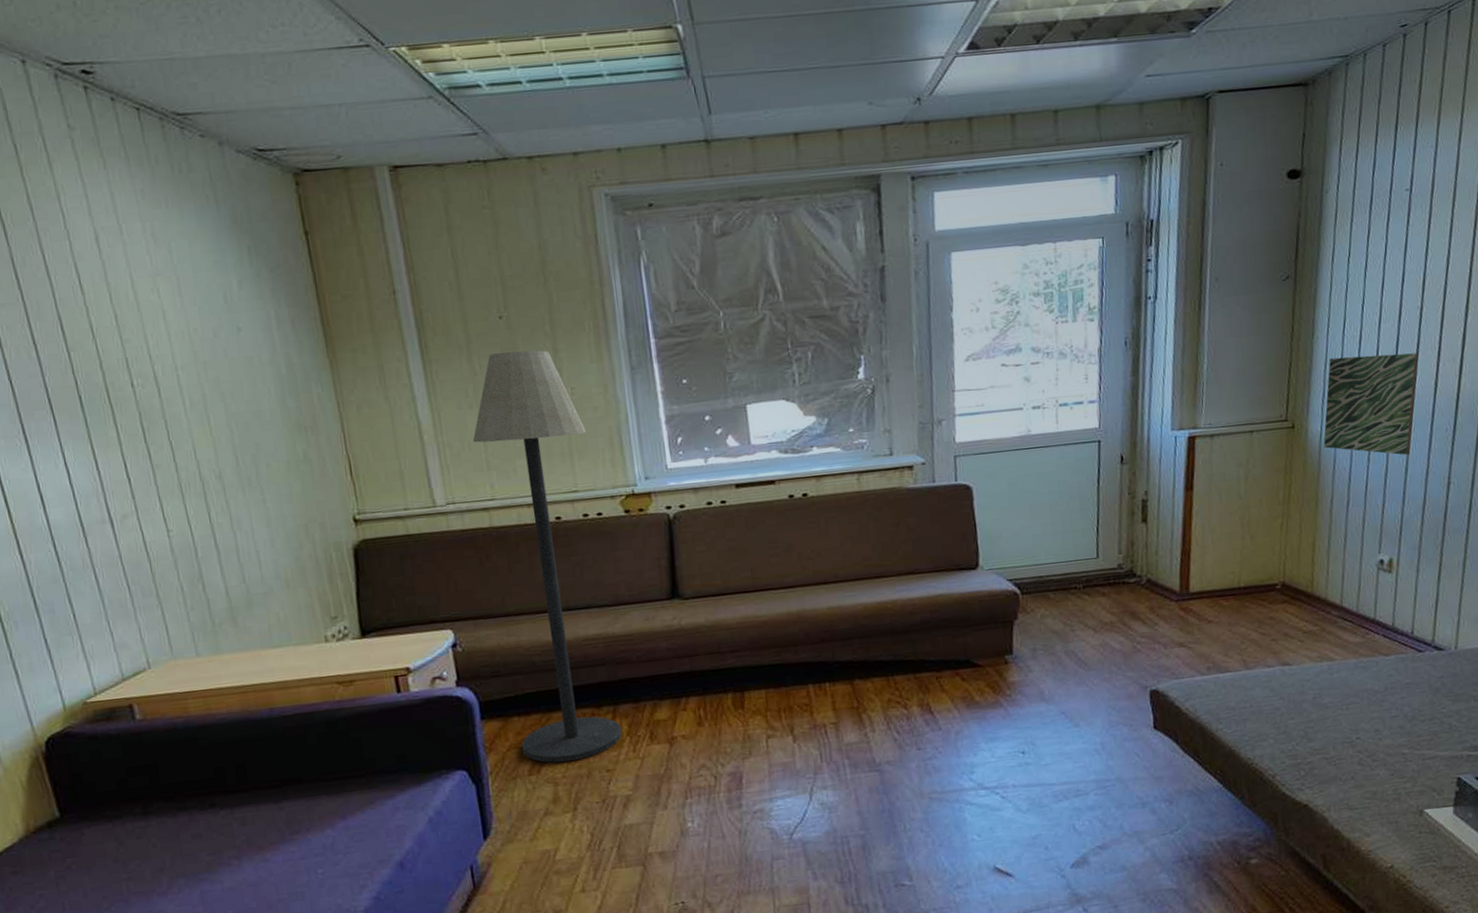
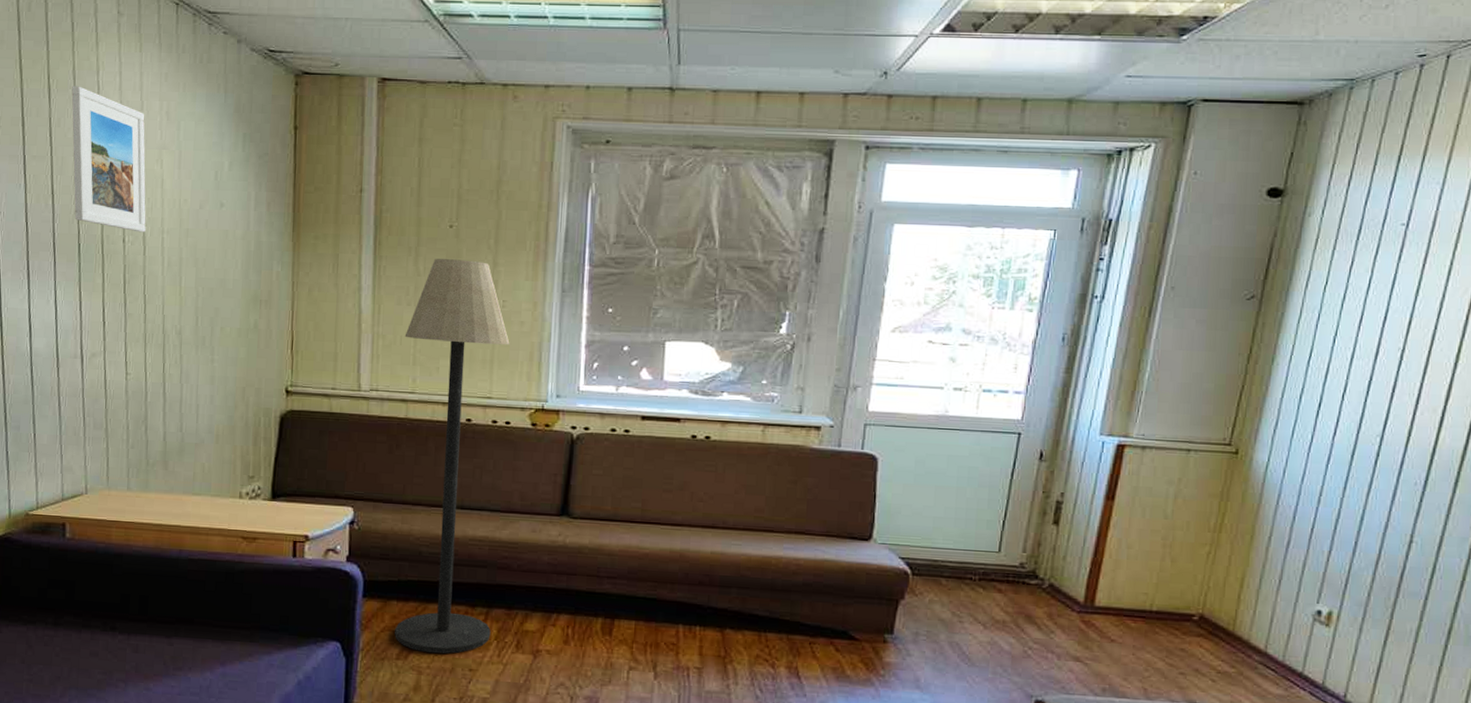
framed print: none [30,216,156,373] -> present [71,86,146,233]
wall art: present [1323,353,1419,455] -> none [1268,387,1393,503]

